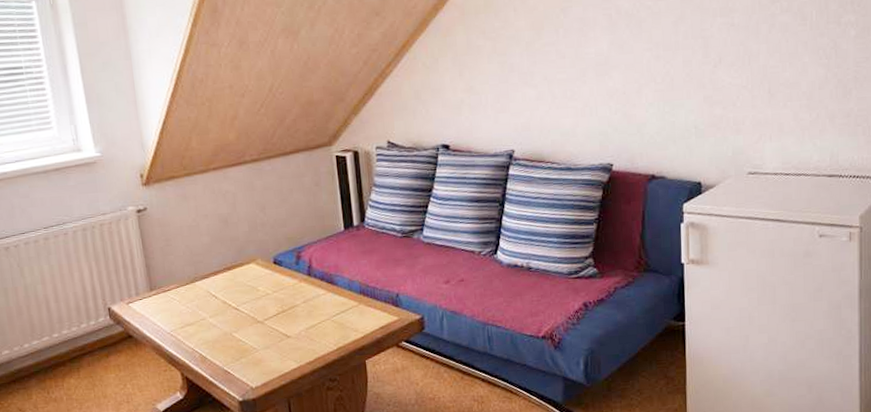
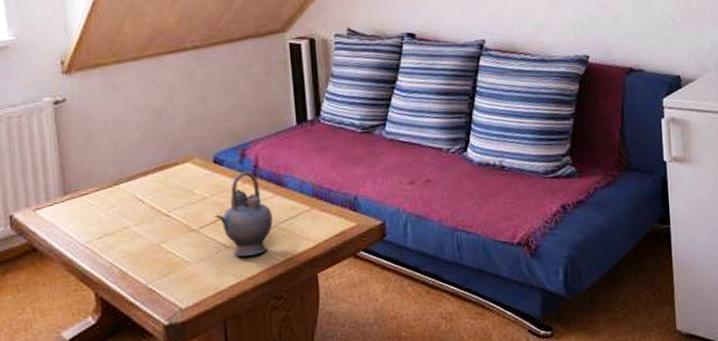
teapot: none [277,271,326,345] -> present [215,171,273,257]

